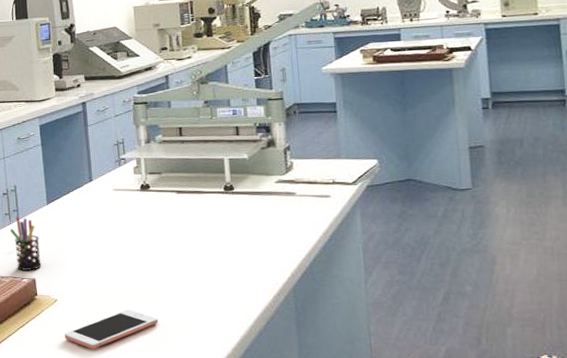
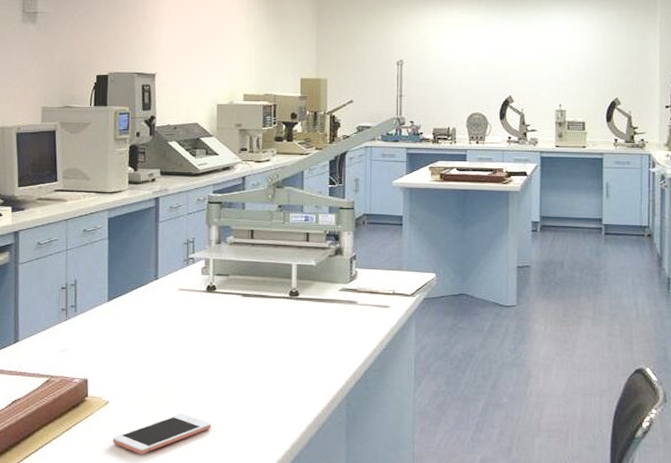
pen holder: present [9,216,41,271] -> none [65,312,96,370]

